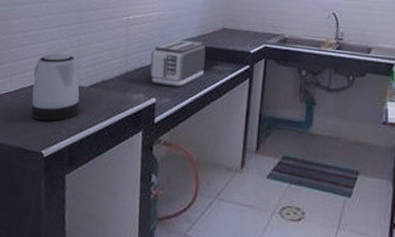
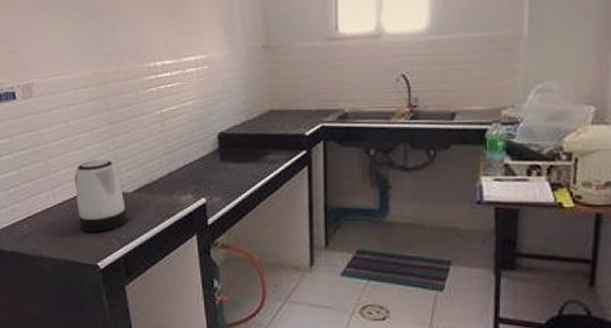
toaster: present [150,40,206,88] -> none [193,129,255,184]

